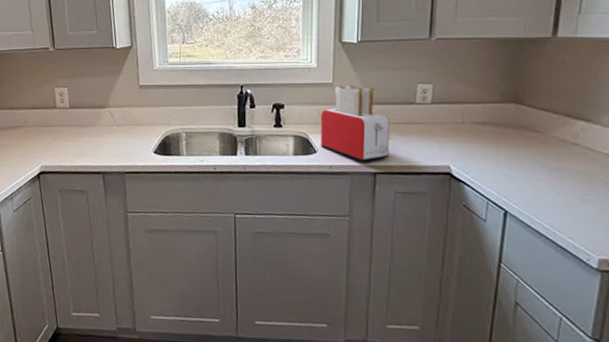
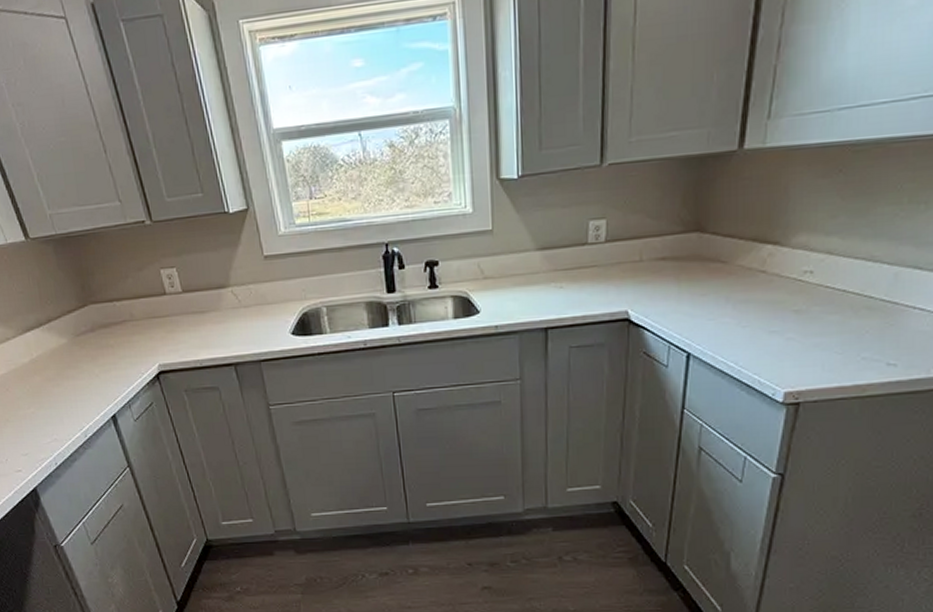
toaster: present [320,84,391,163] -> none [481,229,561,319]

